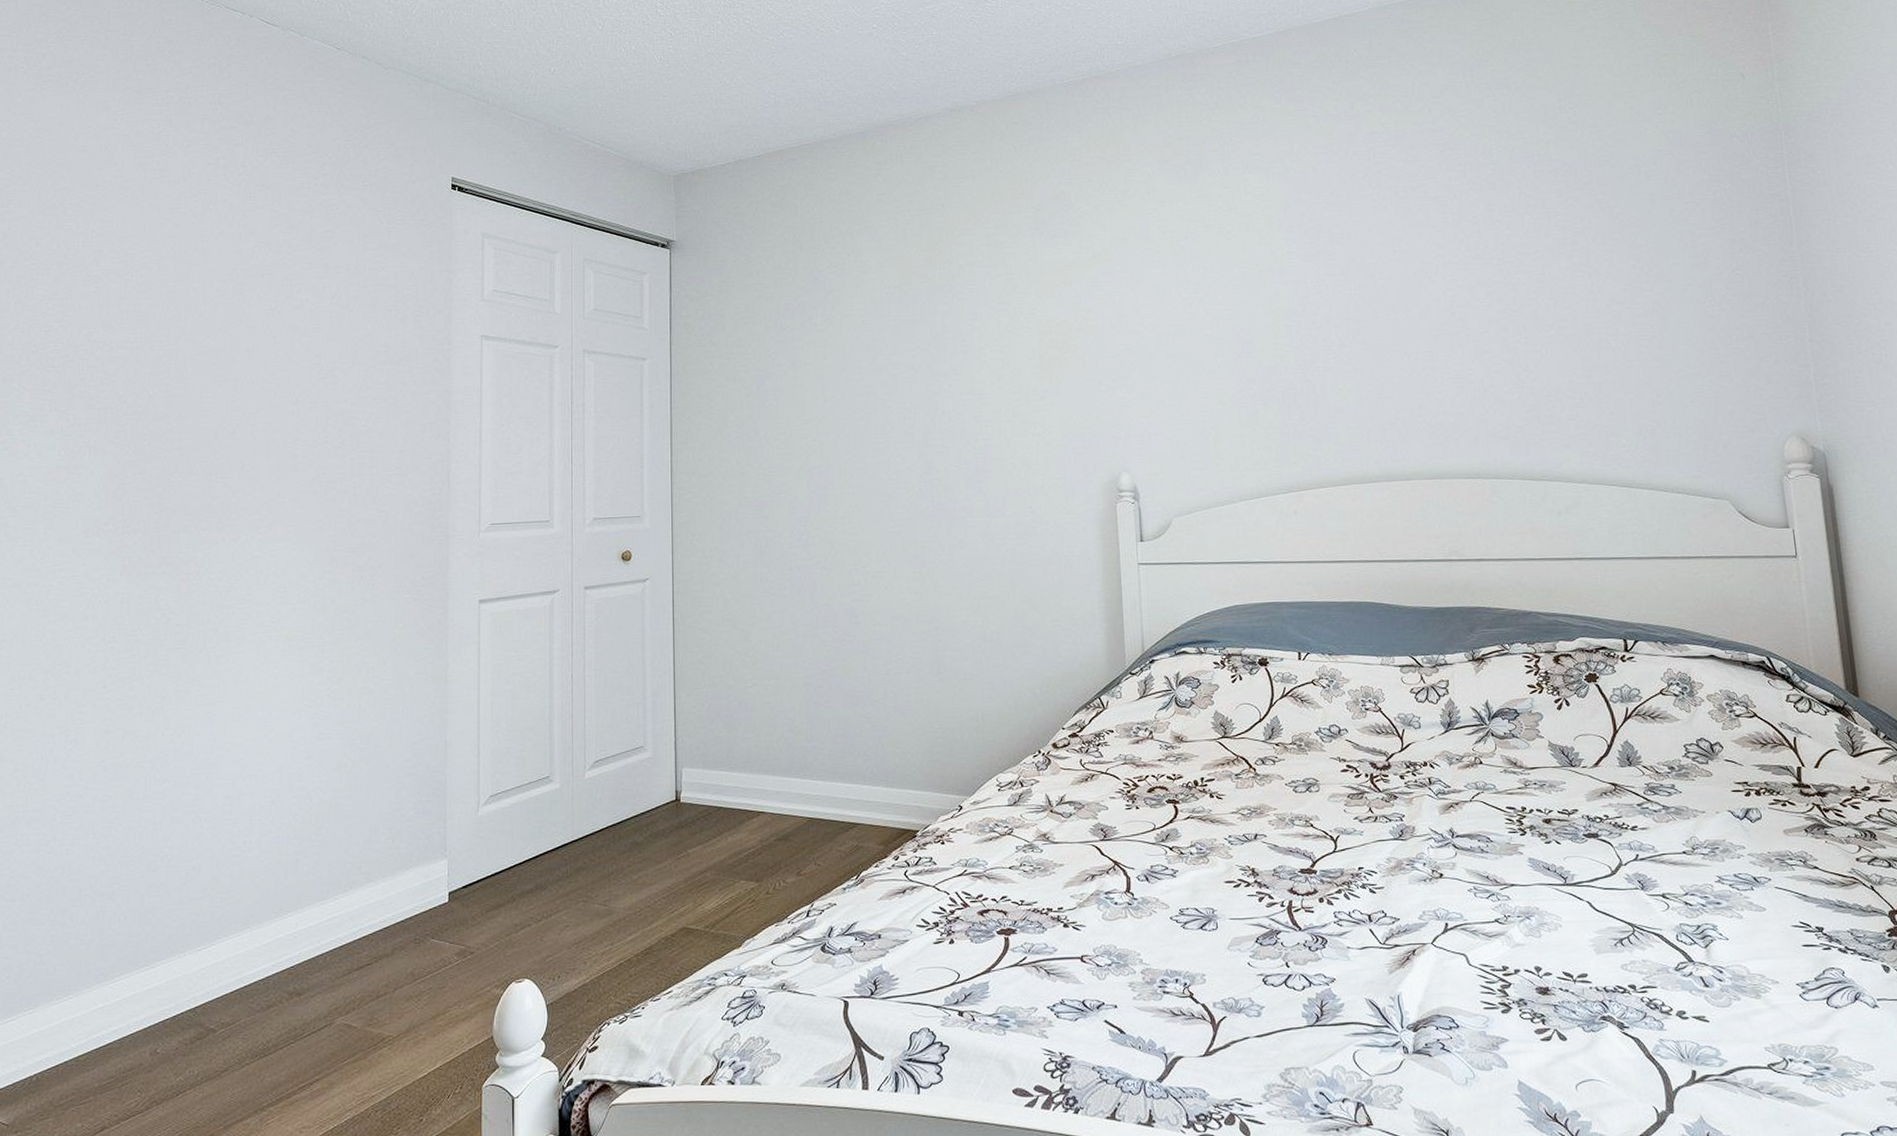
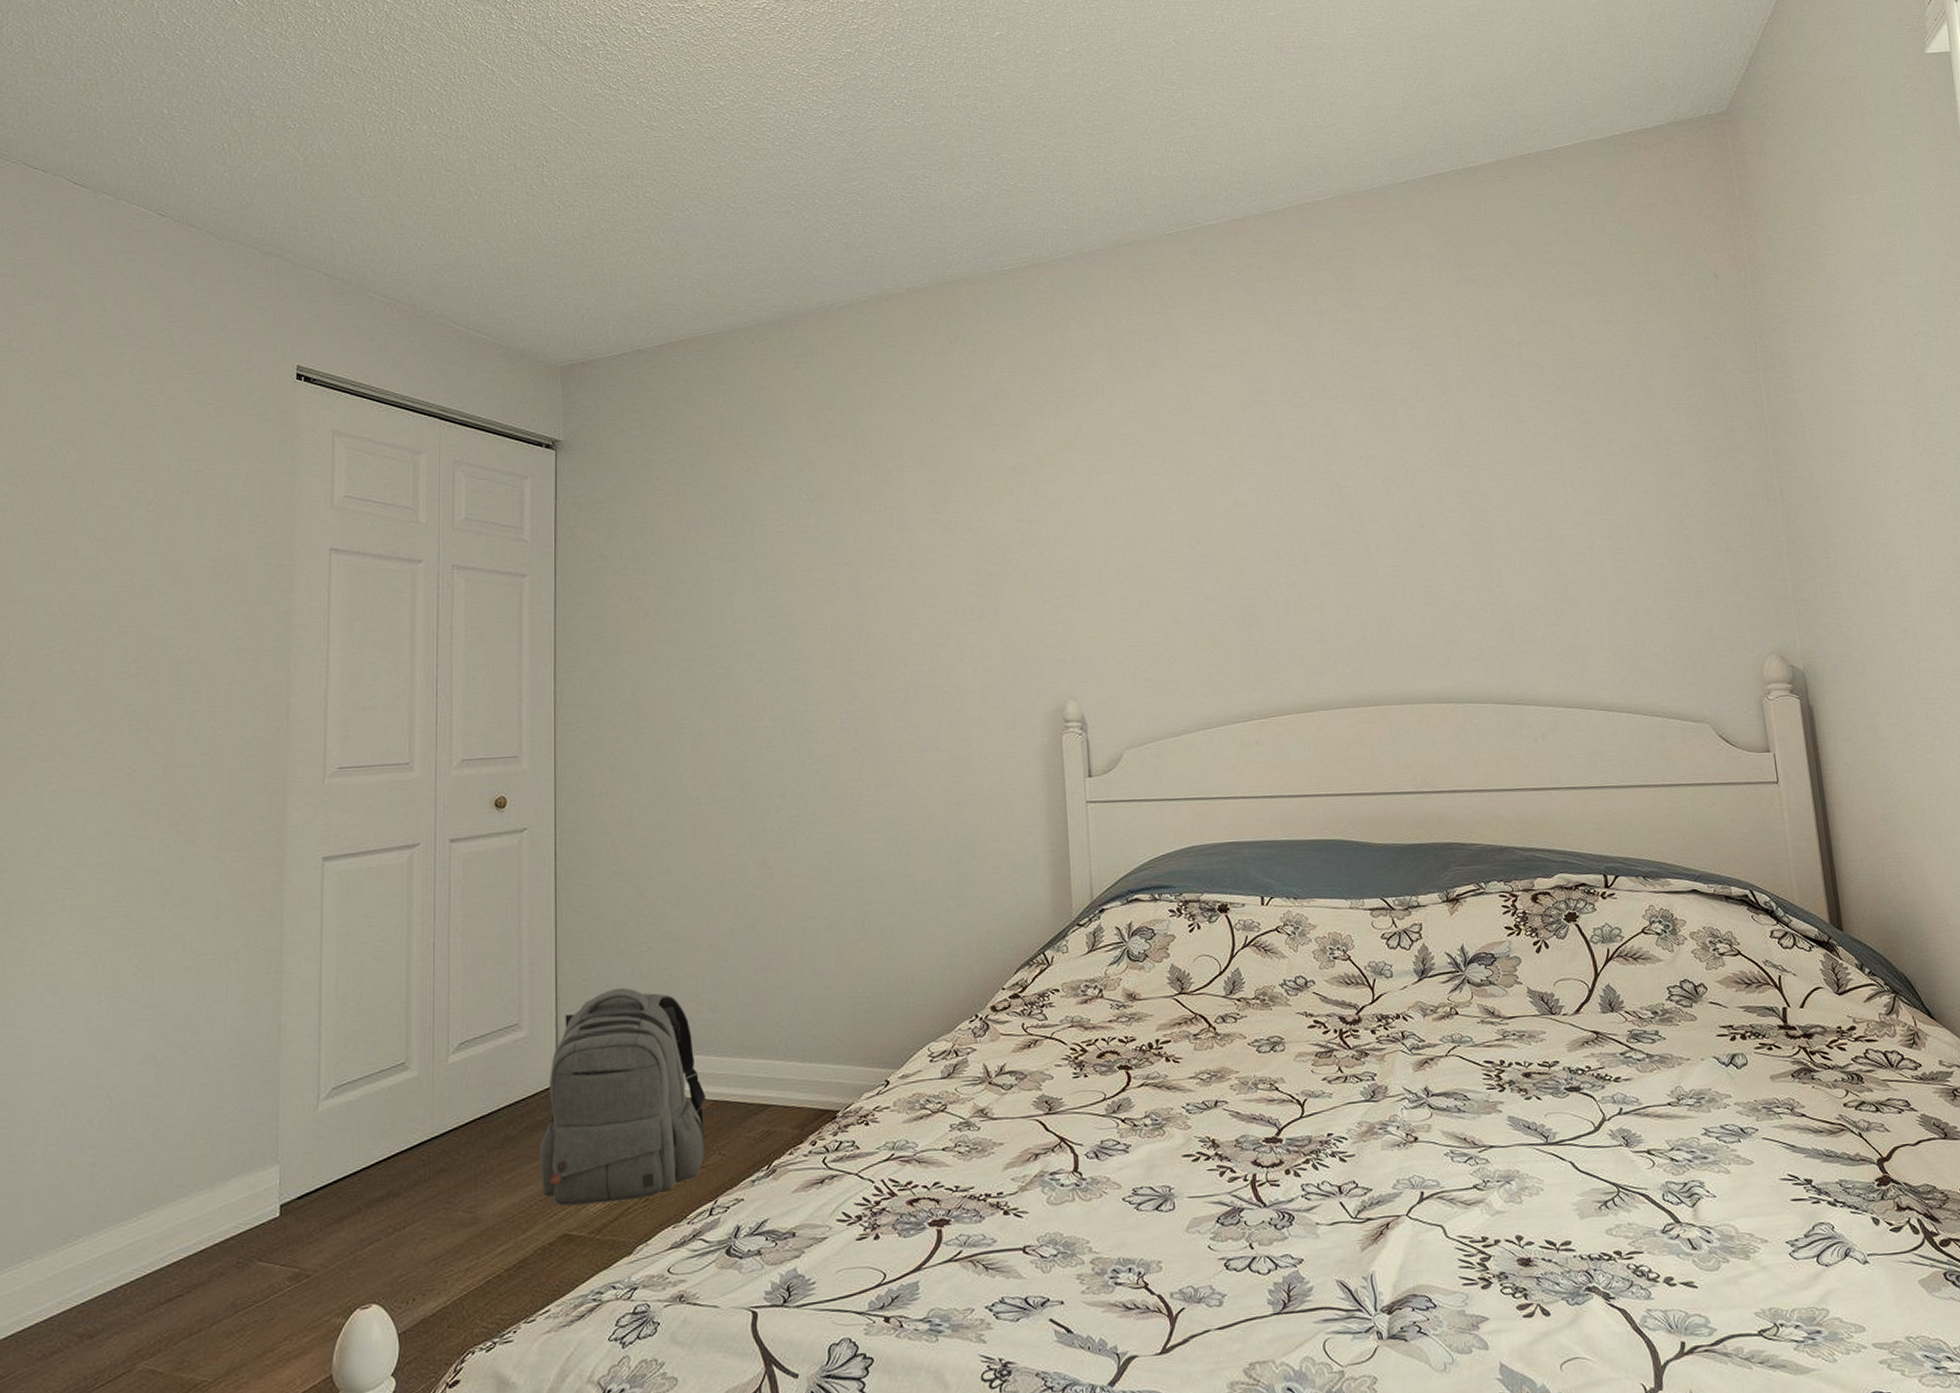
backpack: none [661,718,804,904] -> present [538,987,707,1206]

